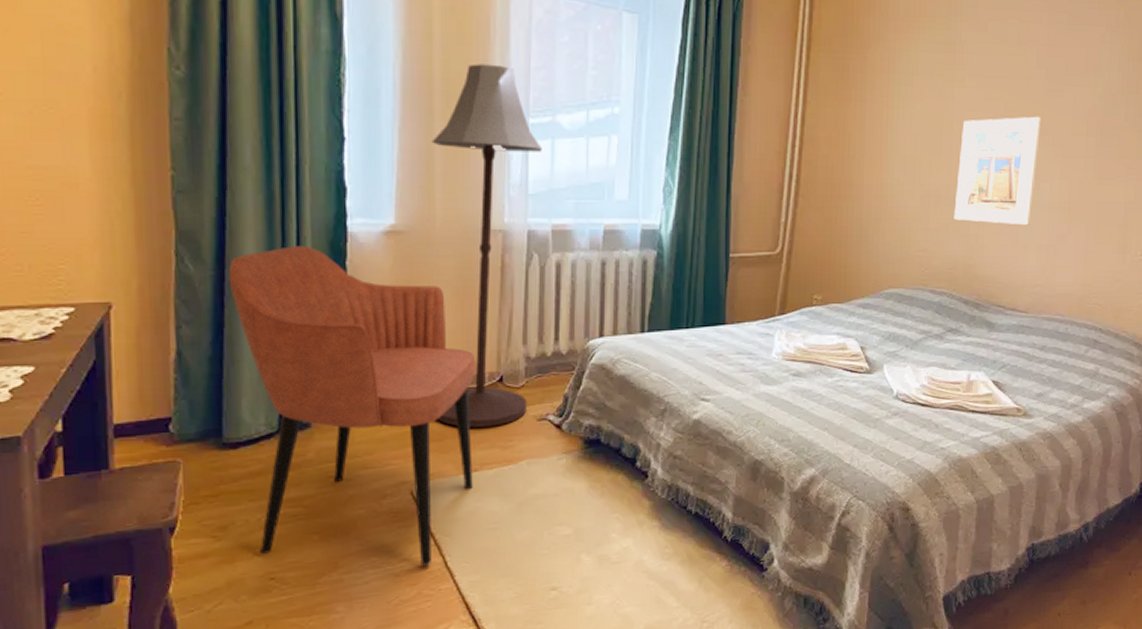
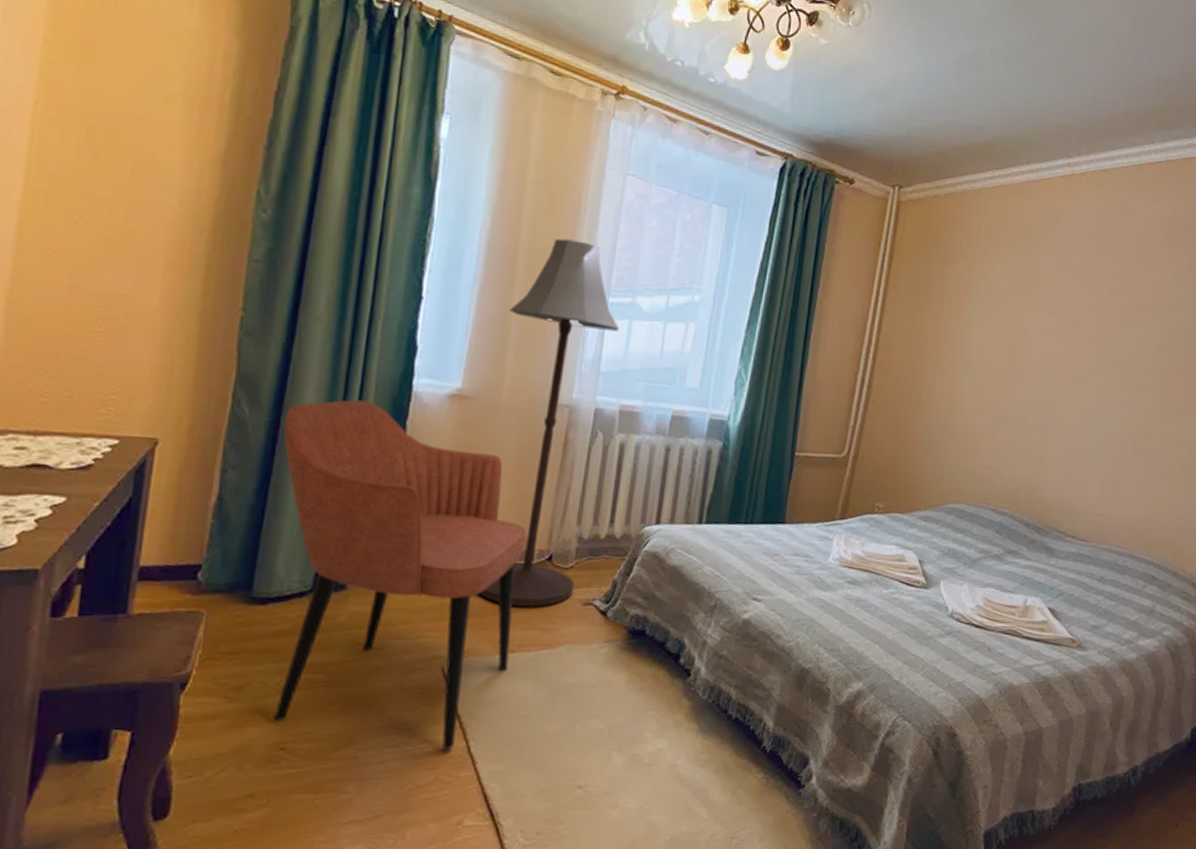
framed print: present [953,116,1041,226] -> none [1020,343,1111,454]

